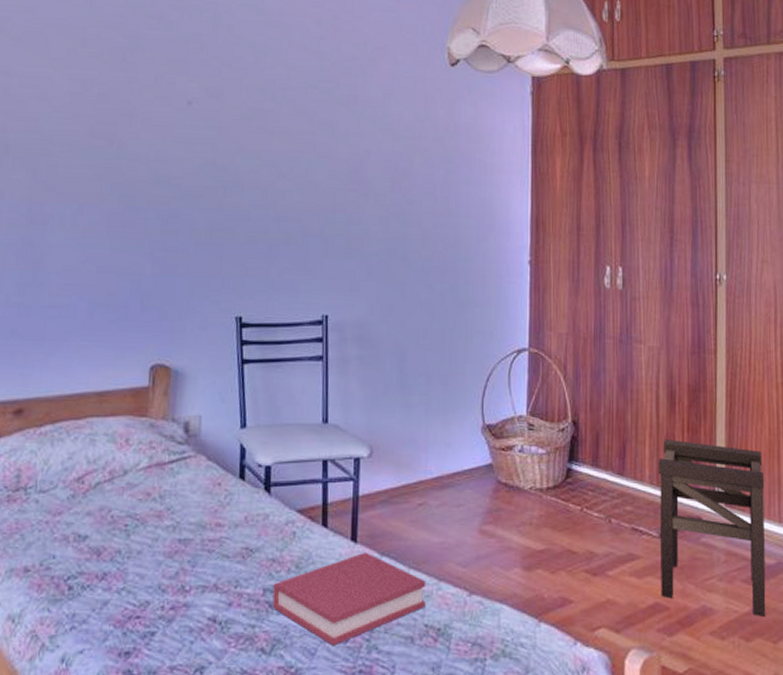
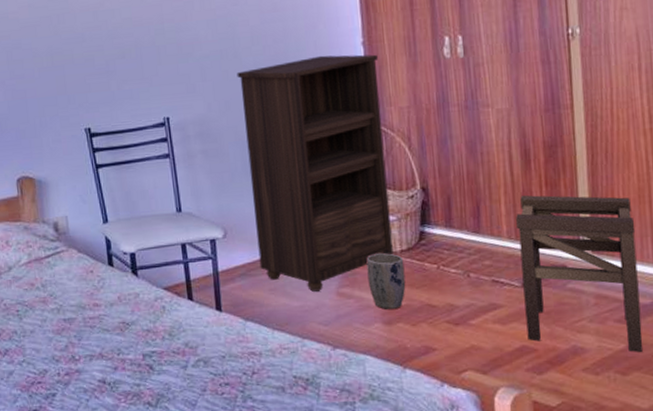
hardback book: present [272,552,426,646] -> none [151,318,293,398]
bookshelf: none [403,269,542,527] -> present [236,54,393,292]
plant pot: none [512,489,549,553] -> present [366,253,406,309]

